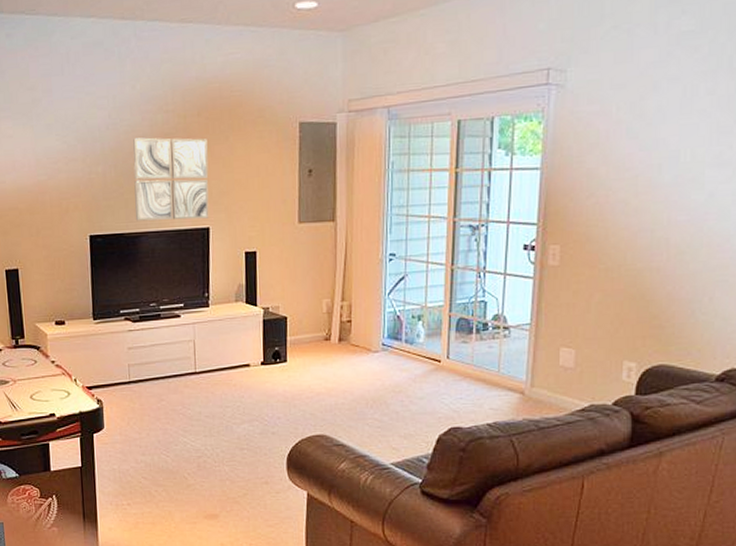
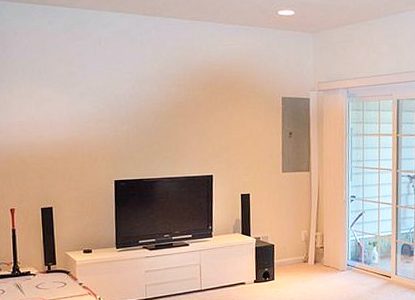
wall art: present [133,137,209,221] -> none [152,105,213,169]

